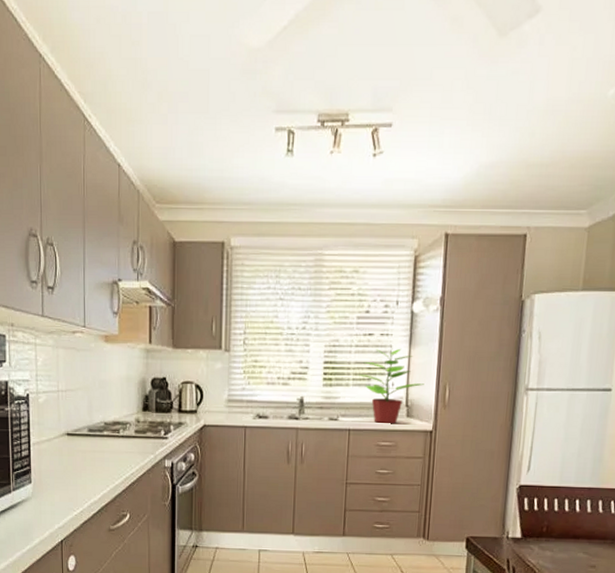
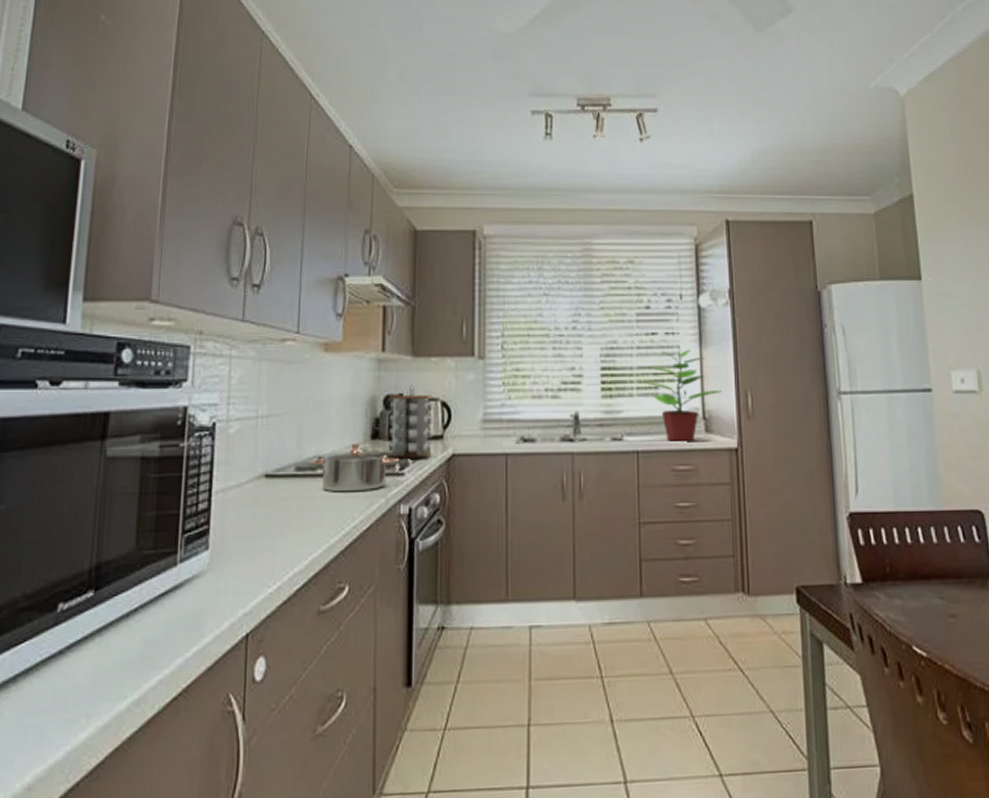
cooking pot: none [99,414,163,449] -> present [310,444,399,493]
spice rack: none [155,370,189,428] -> present [388,384,433,460]

